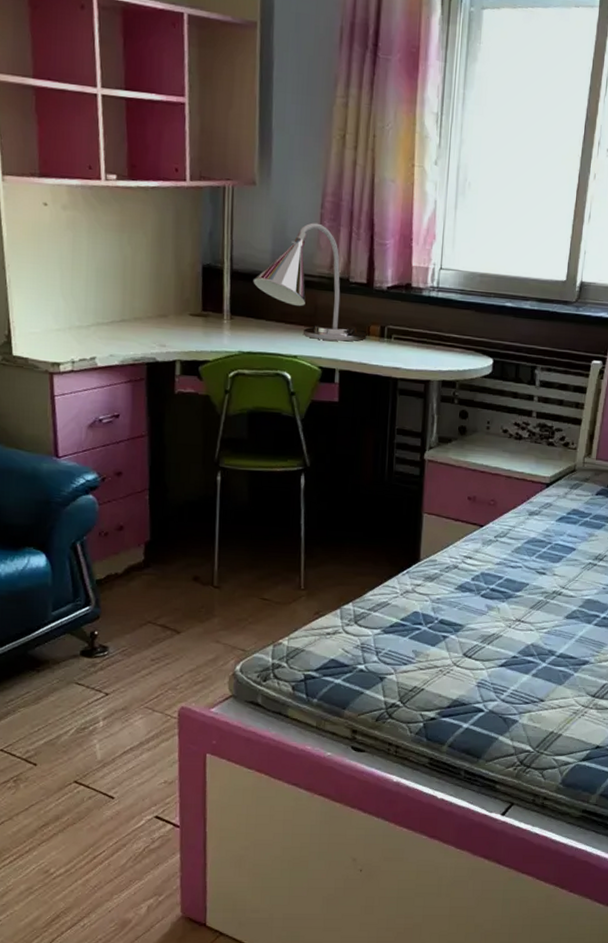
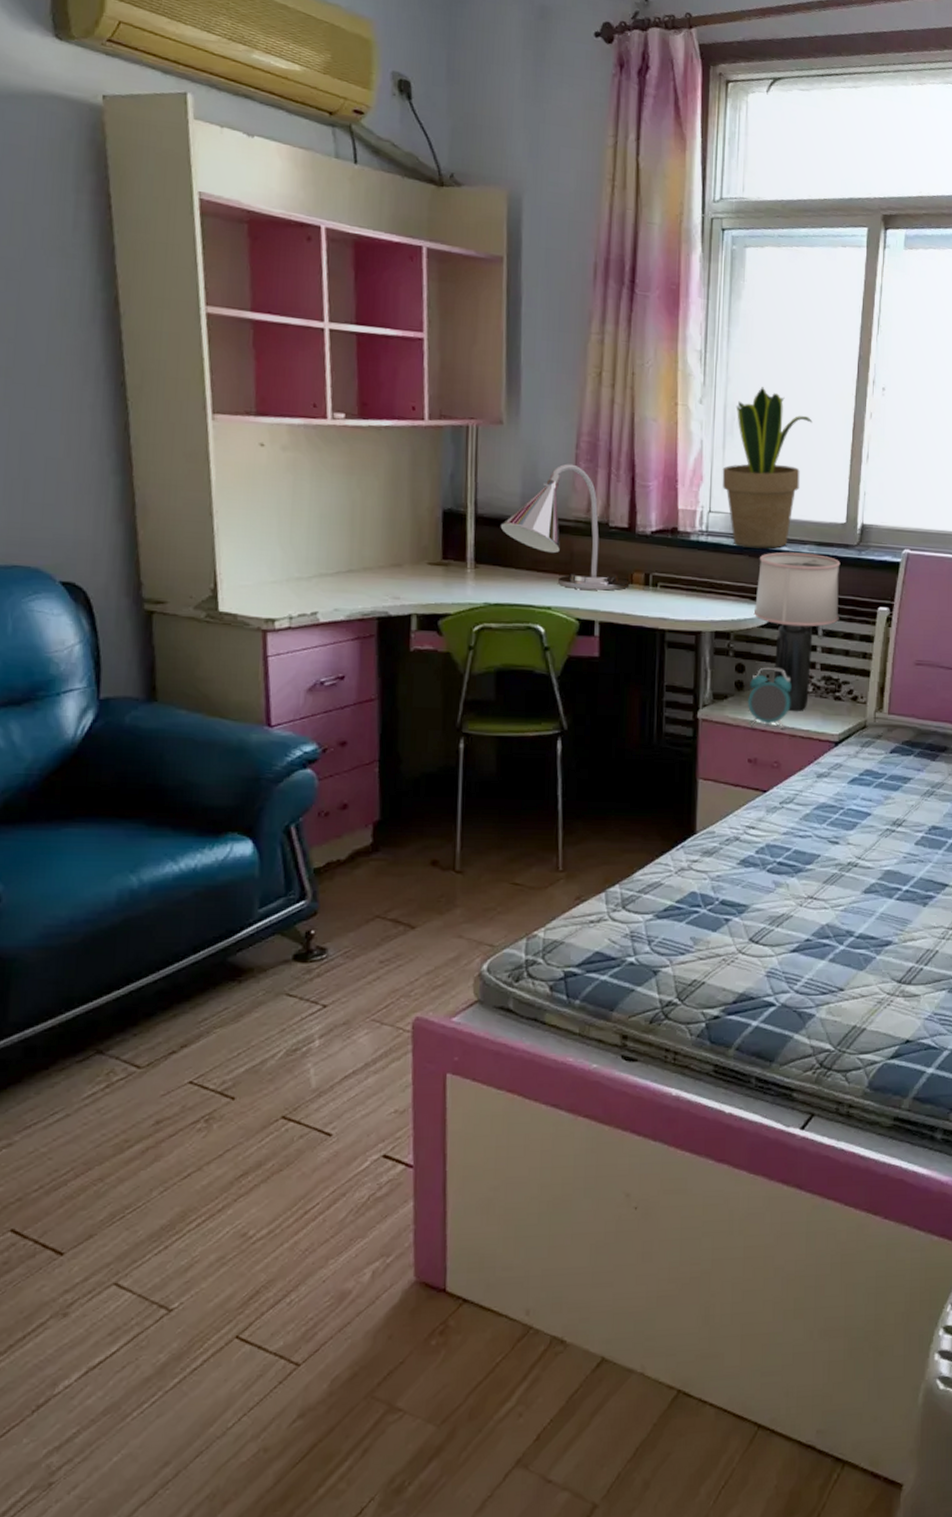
potted plant: none [453,148,539,305] -> present [722,387,812,549]
alarm clock: none [469,414,510,470] -> present [747,667,792,729]
table lamp: none [477,307,559,455] -> present [753,552,841,711]

